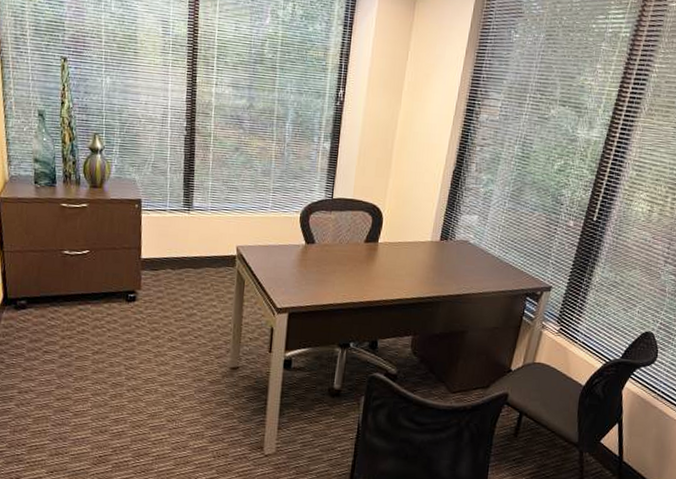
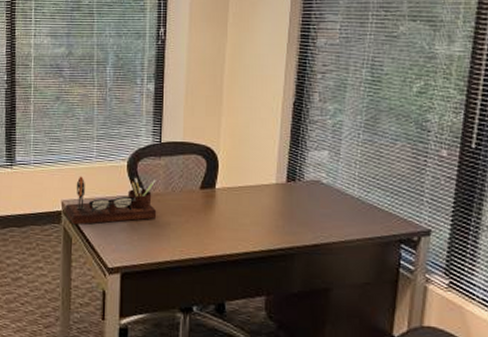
desk organizer: none [240,224,326,269] -> present [65,176,157,225]

